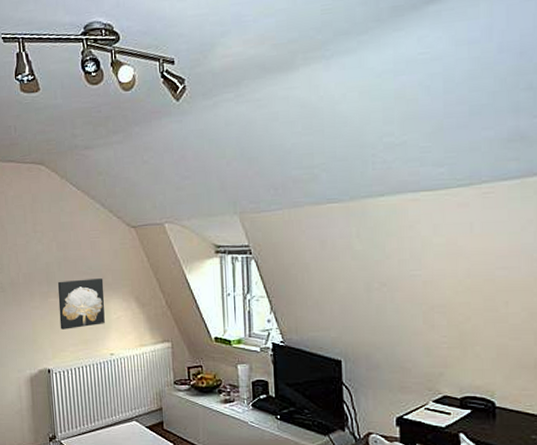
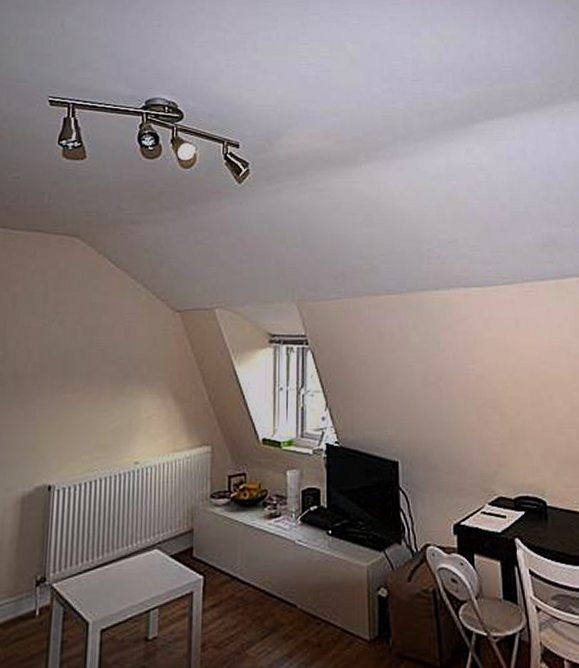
wall art: present [57,278,105,330] -> none [72,370,136,433]

